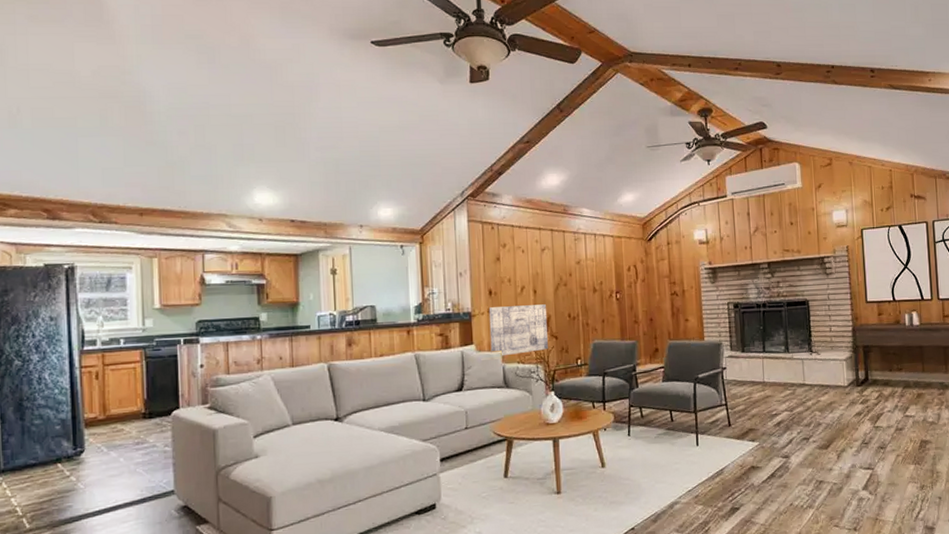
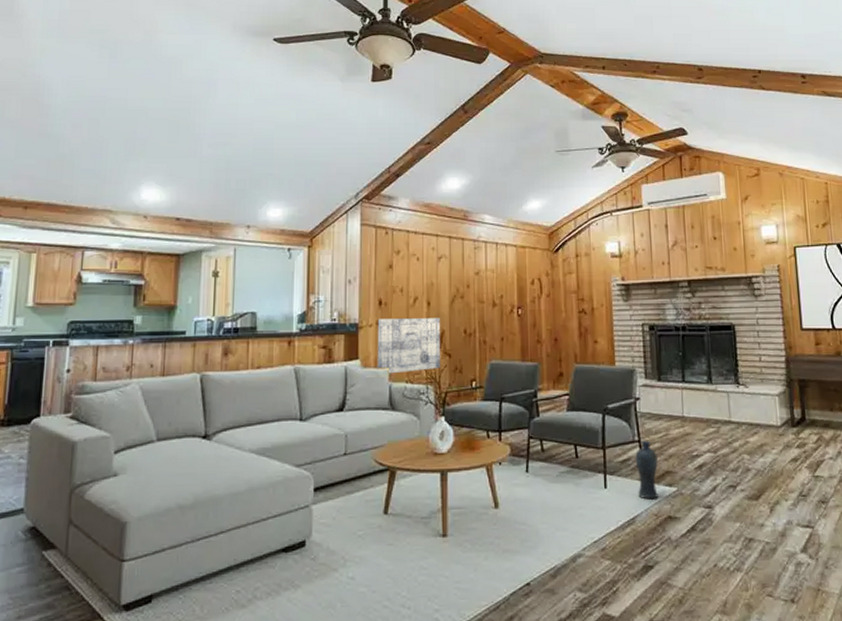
vase: none [722,404,743,453] -> present [635,441,658,500]

